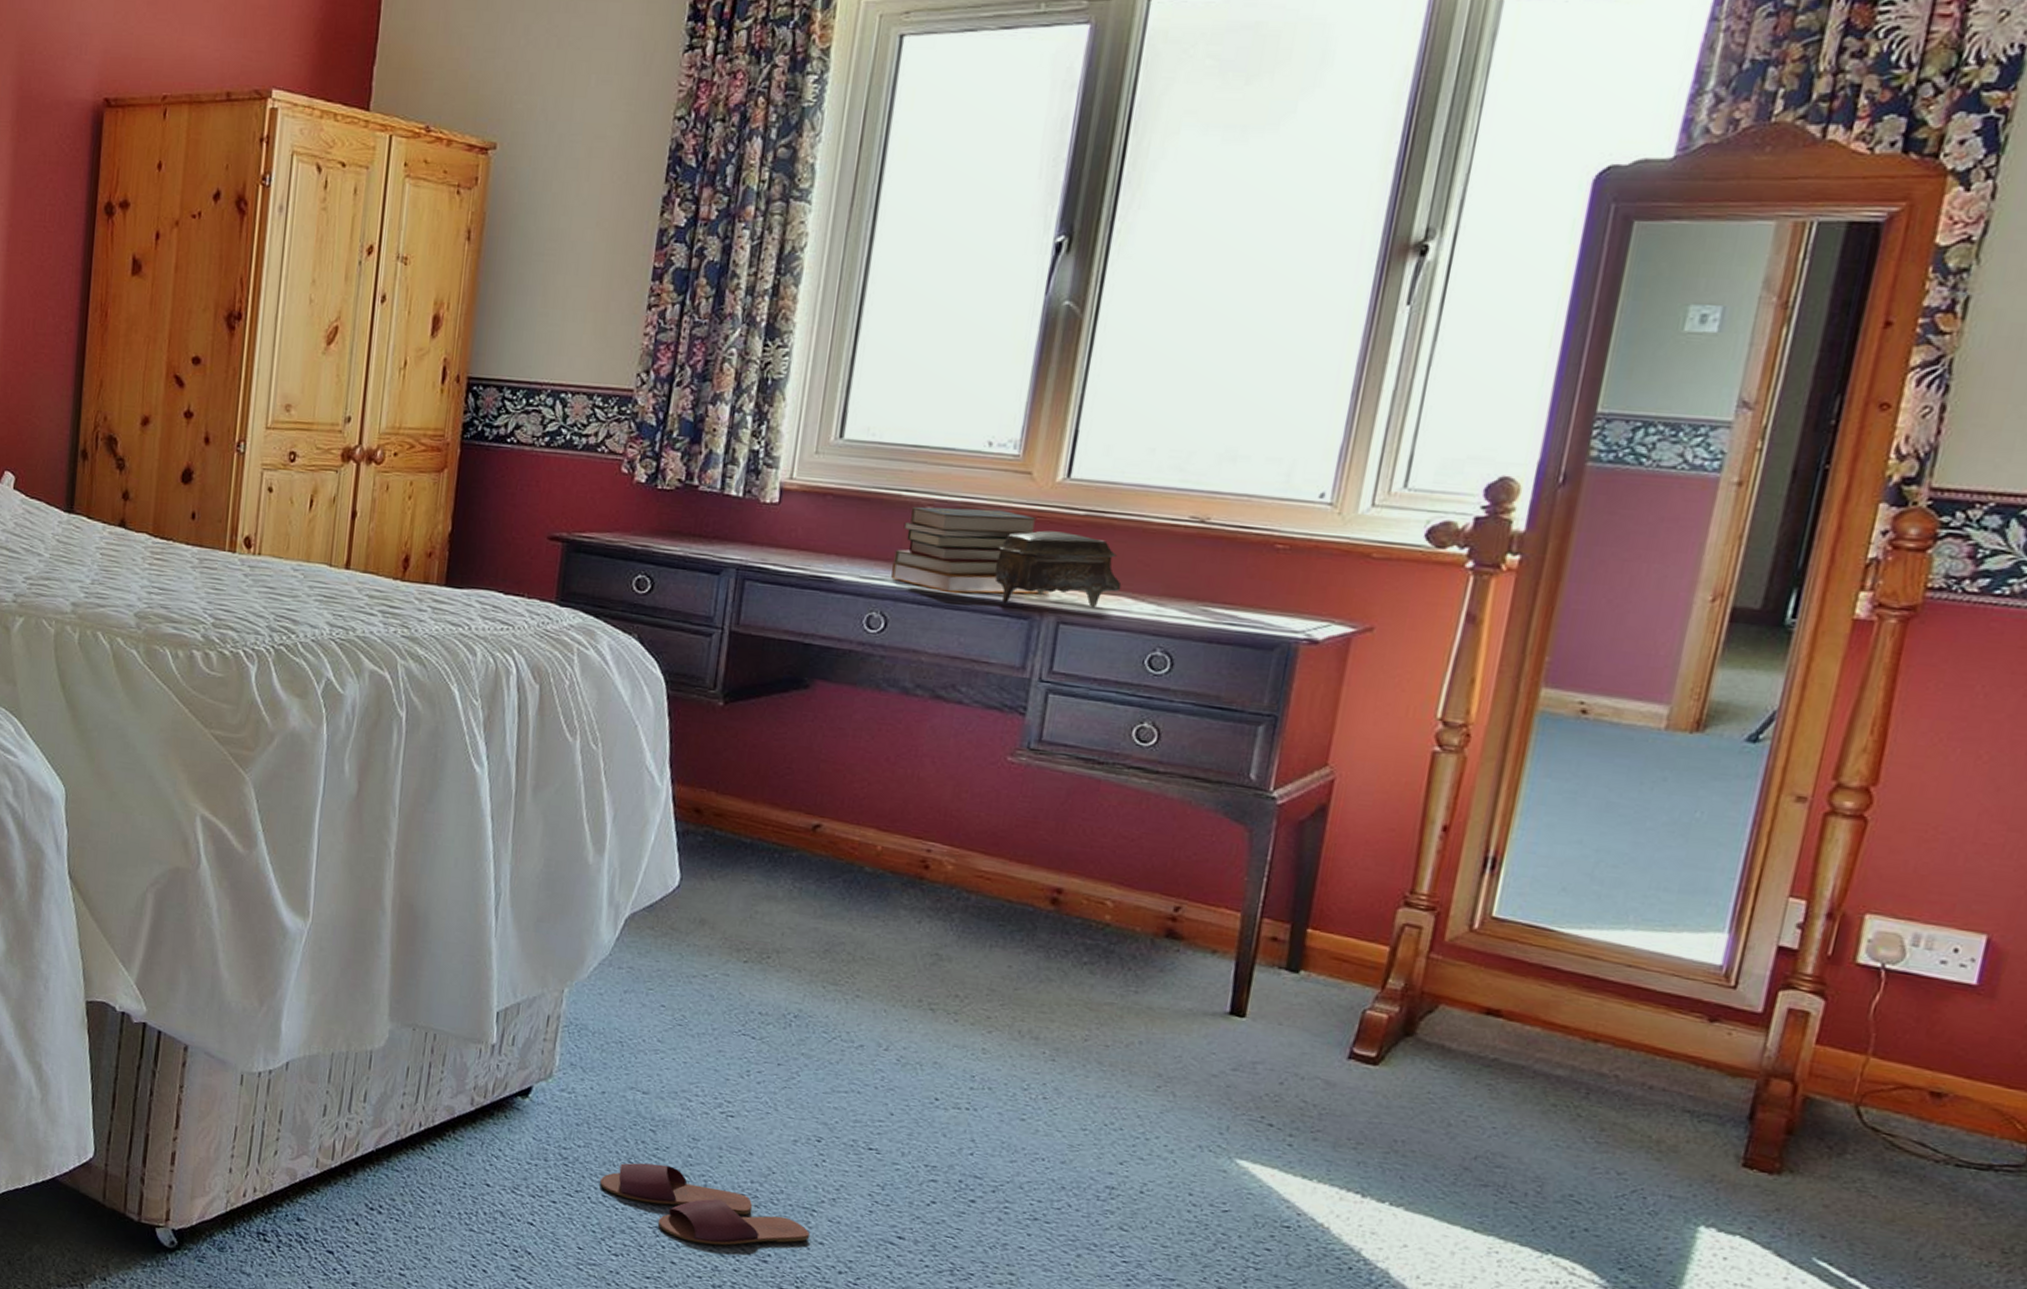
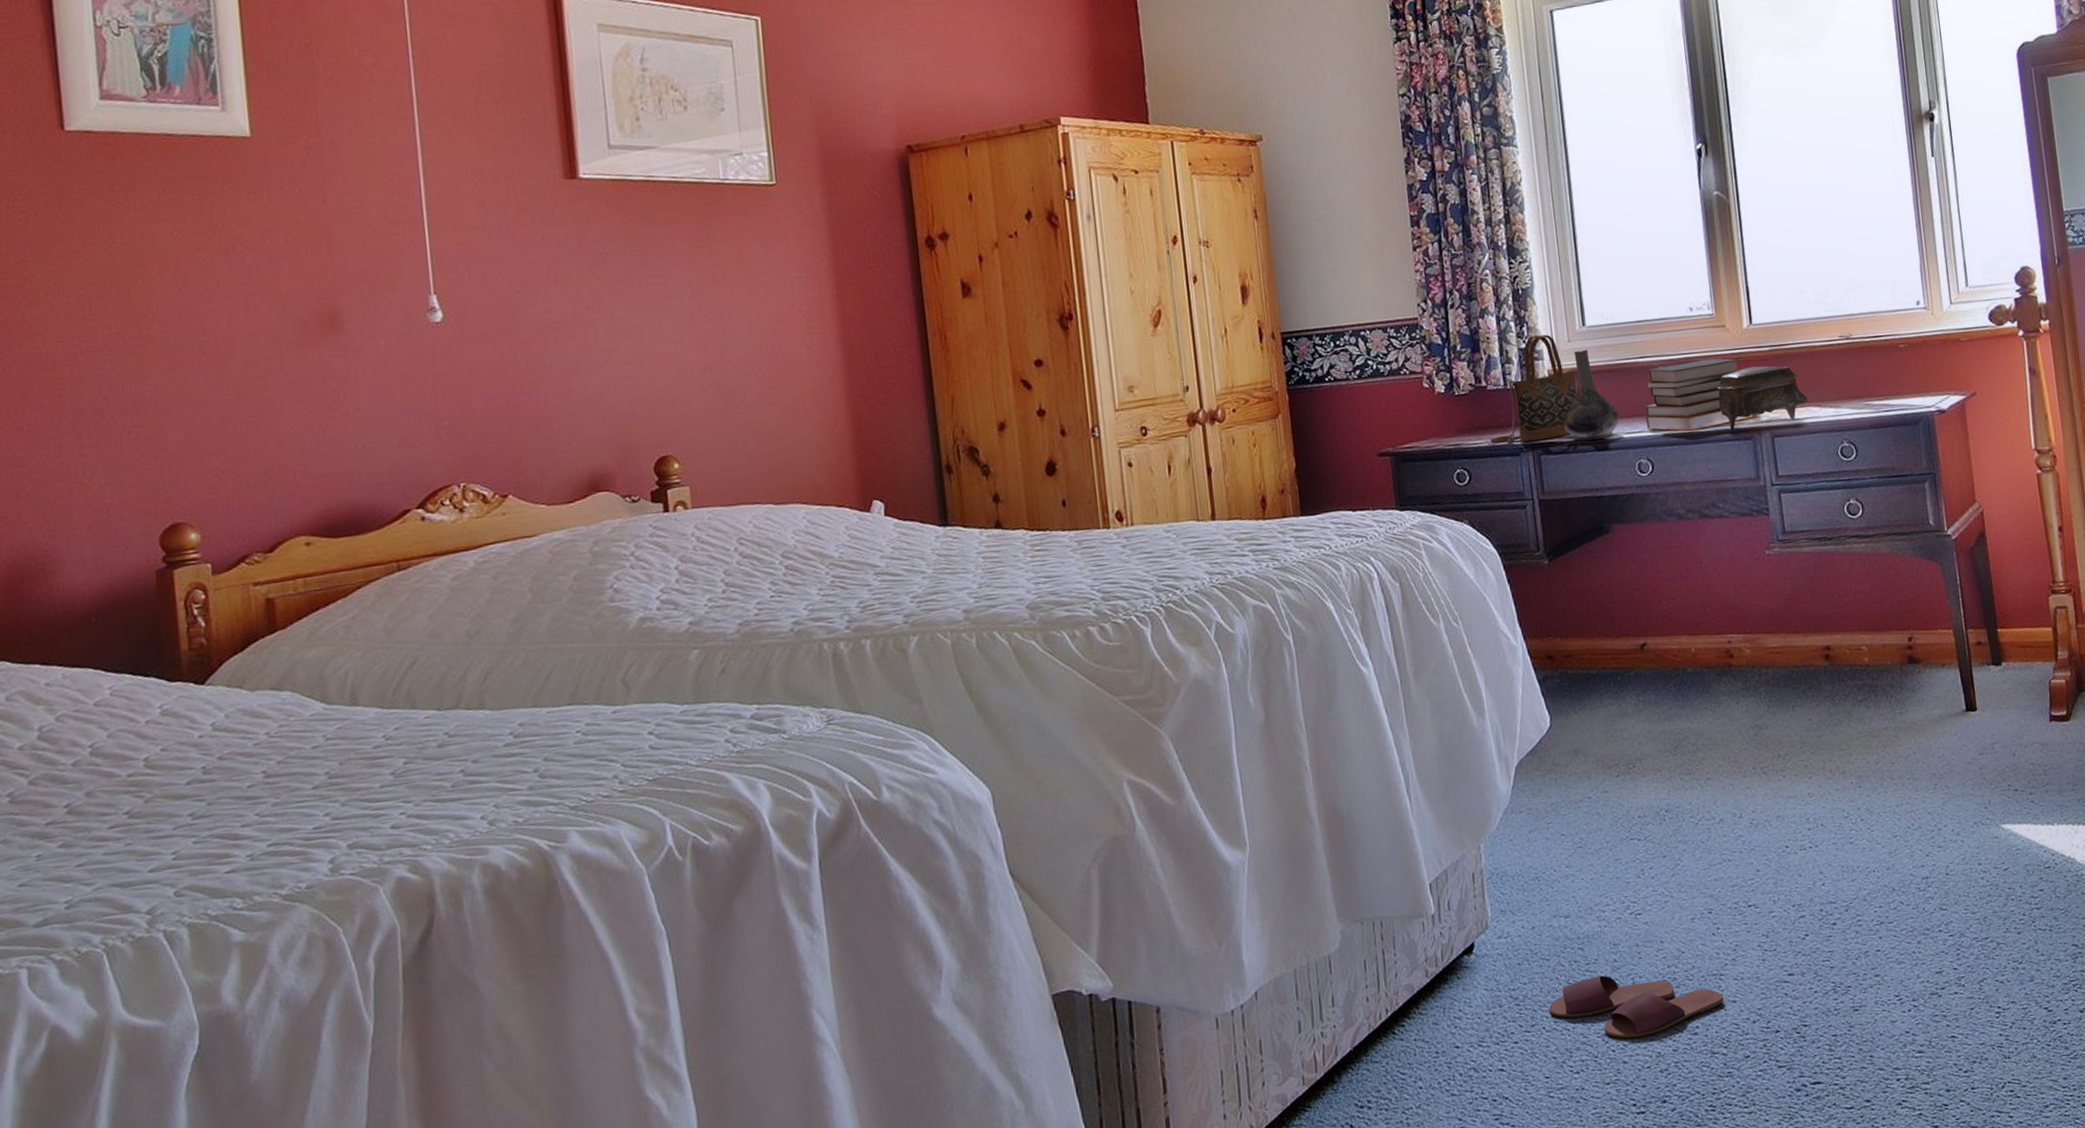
handbag: none [687,438,820,564] -> present [1490,334,1579,444]
decorative vase: none [783,466,859,577] -> present [1562,349,1620,441]

